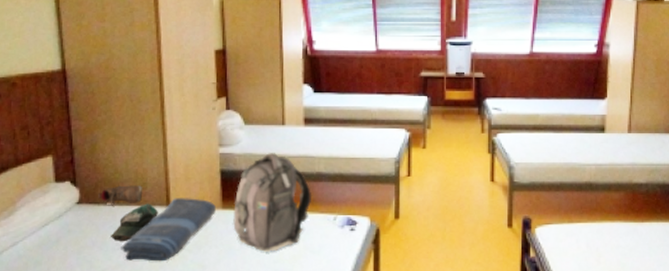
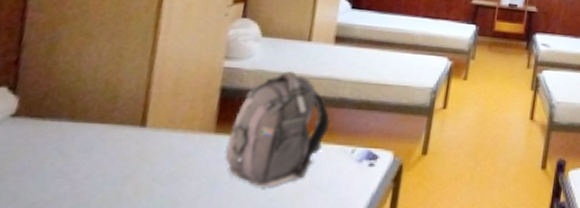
boot: present [98,185,143,206] -> none [45,97,113,122]
baseball cap: present [111,203,158,241] -> none [52,121,128,167]
towel: present [121,198,216,262] -> none [63,117,207,195]

